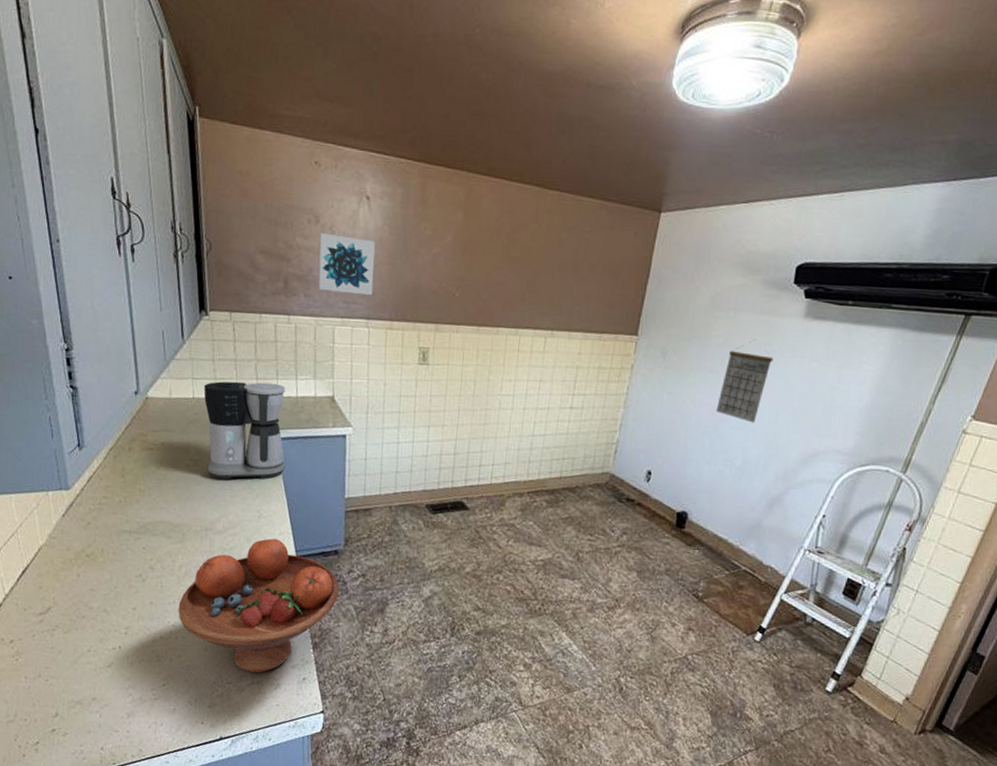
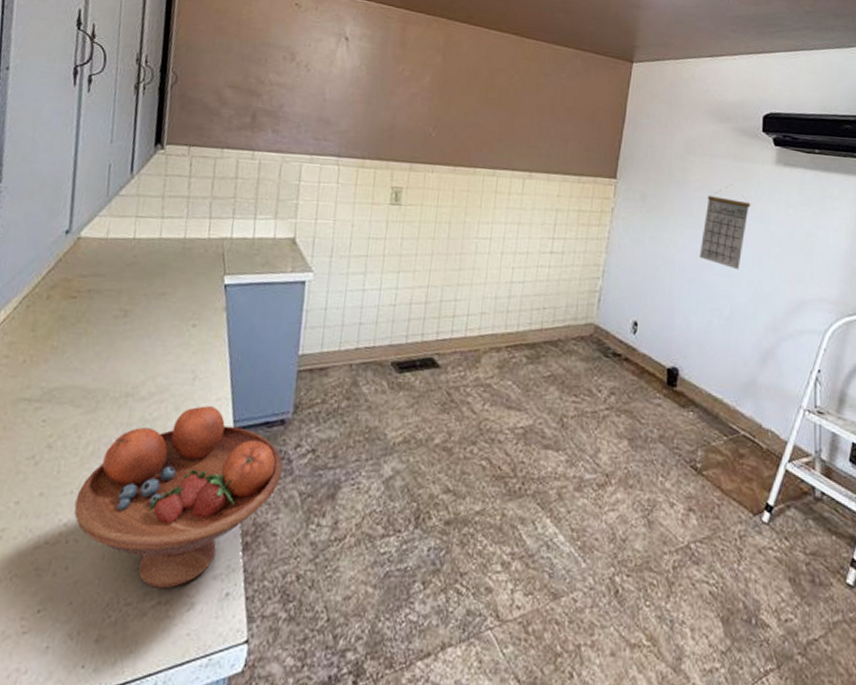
coffee maker: present [203,381,286,480] -> none [138,220,242,334]
wall art: present [318,232,376,296] -> none [287,69,351,133]

